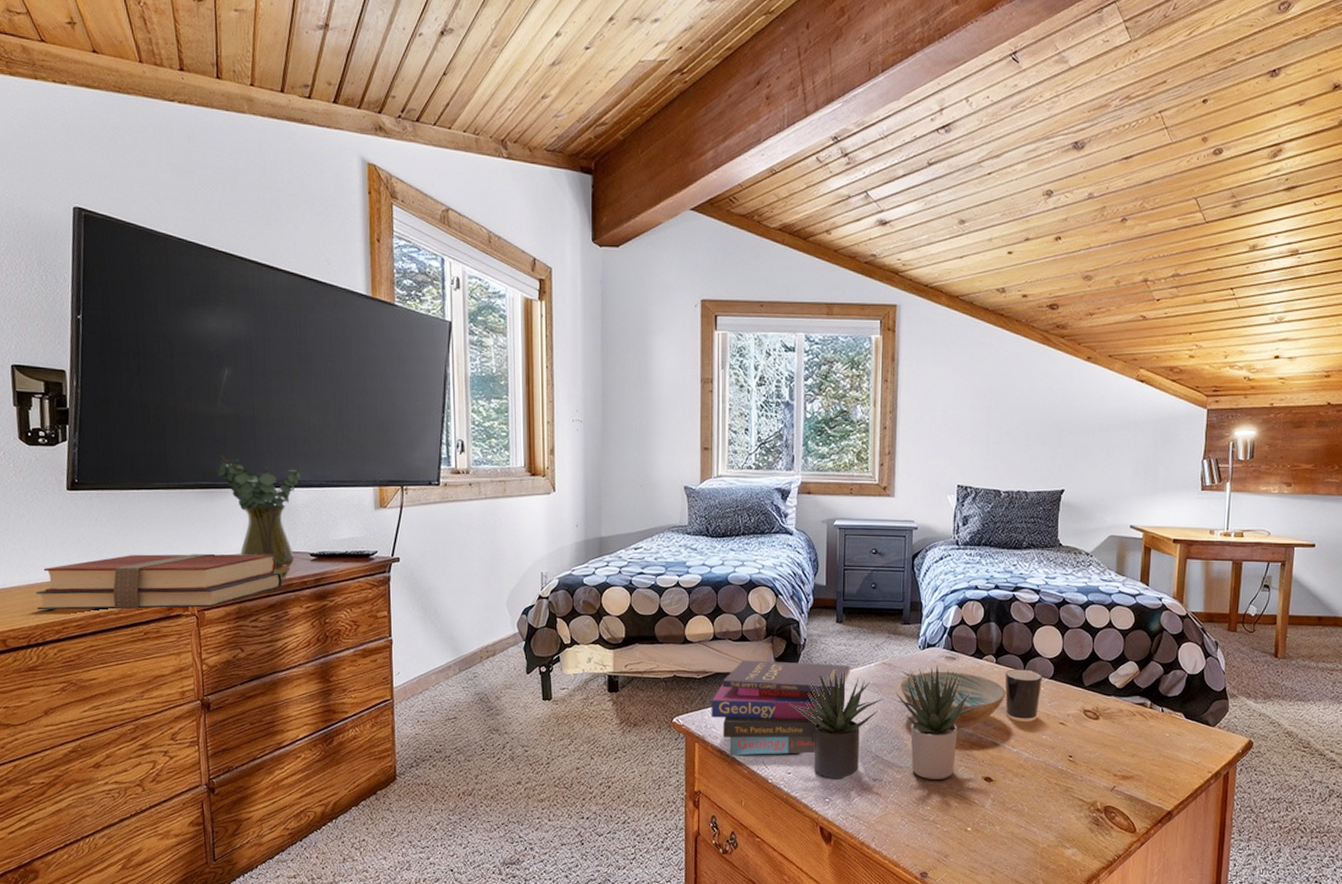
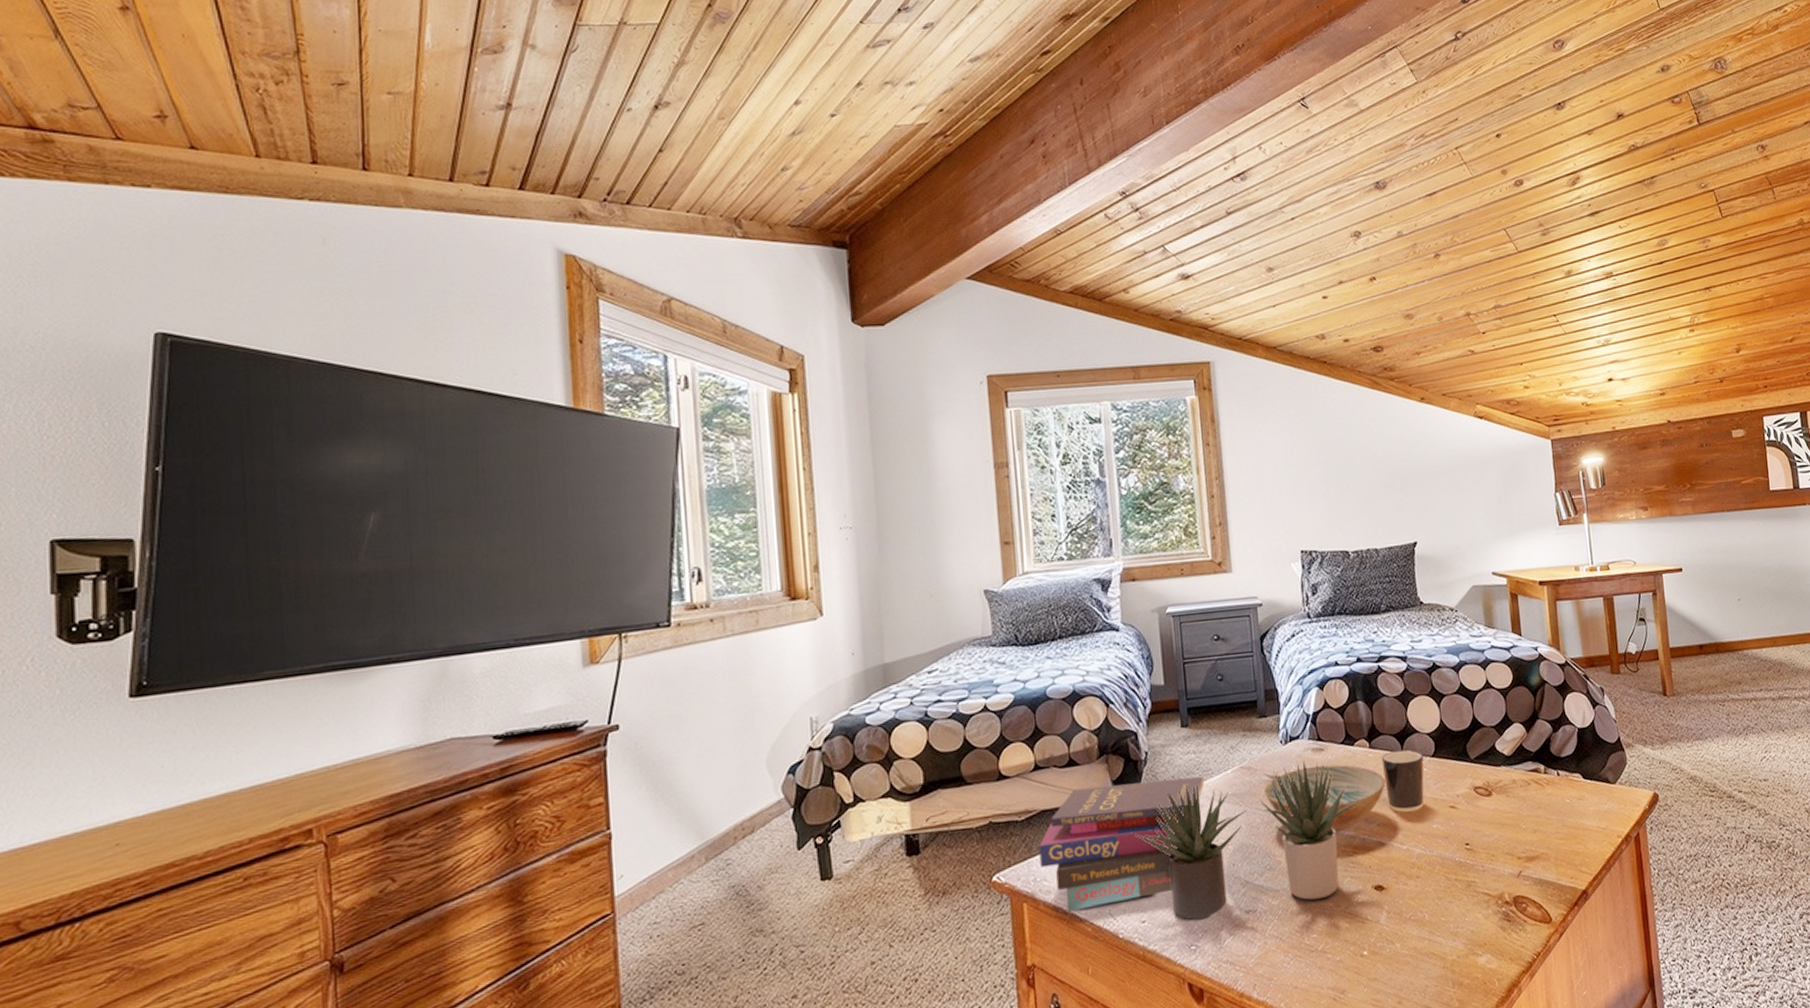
books: present [36,553,282,610] -> none [72,744,453,871]
vase: present [216,455,302,581] -> none [357,624,480,778]

